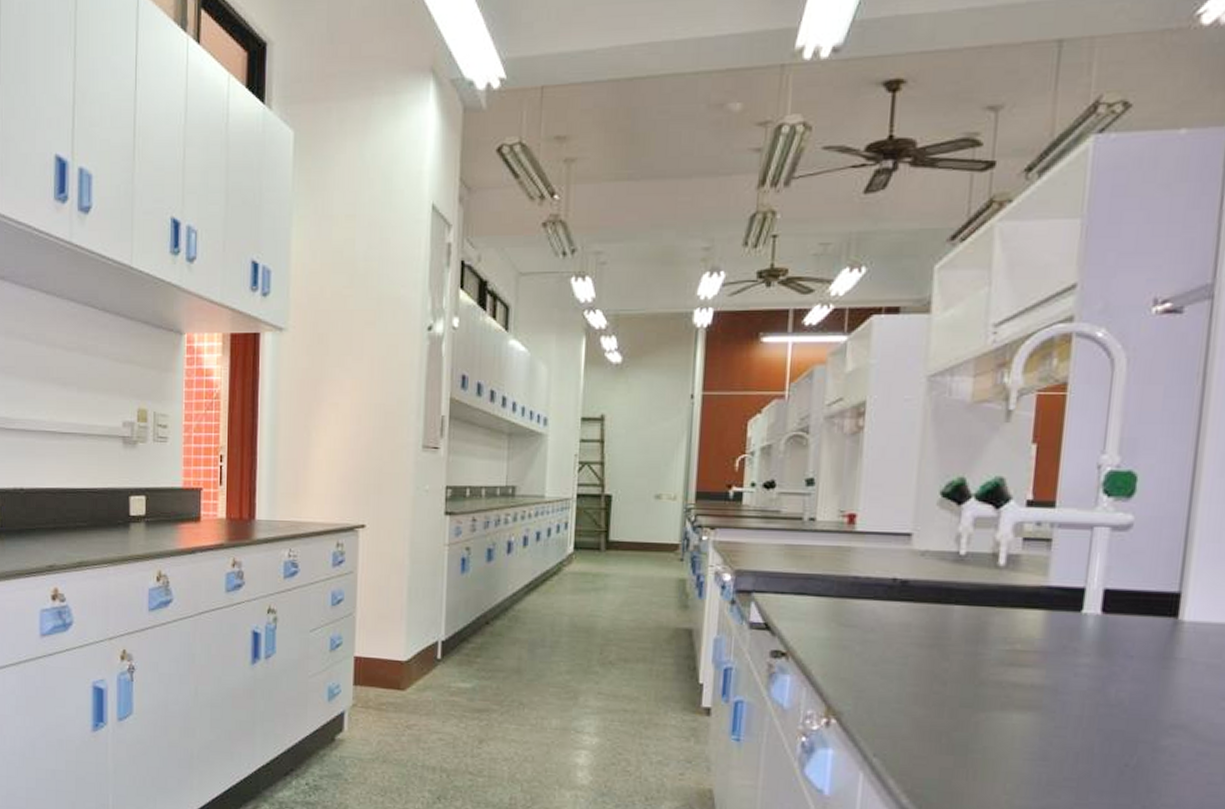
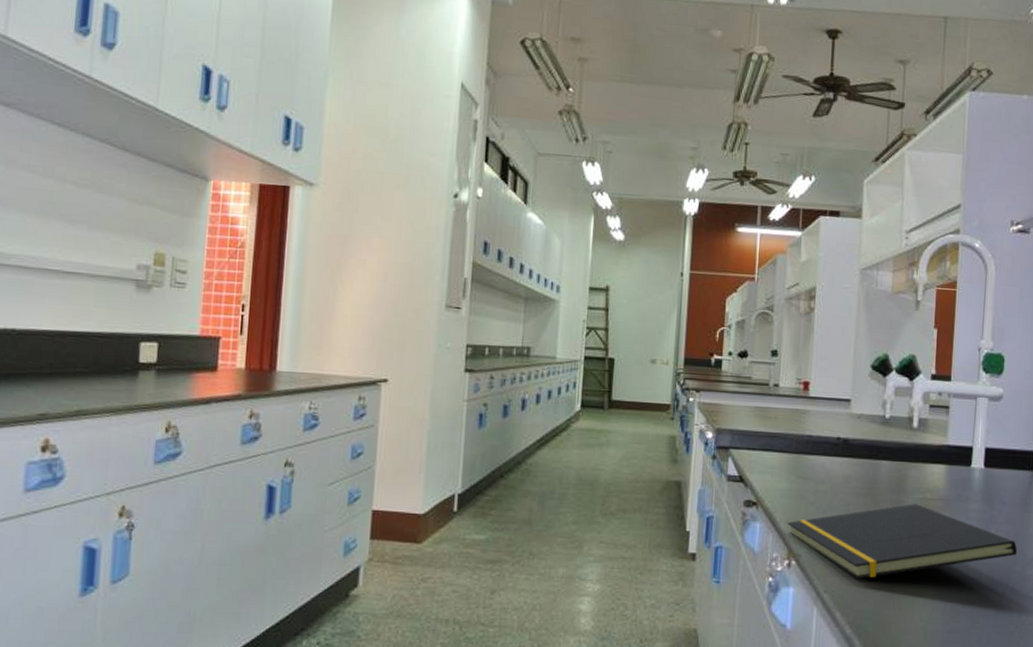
notepad: none [825,656,1149,742] -> present [787,504,1018,579]

